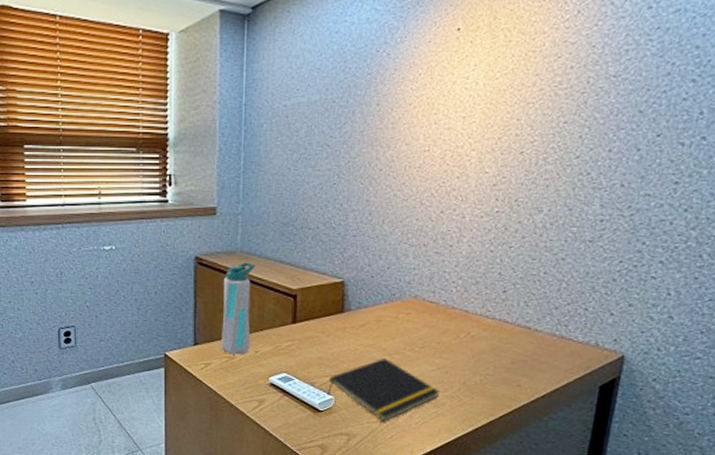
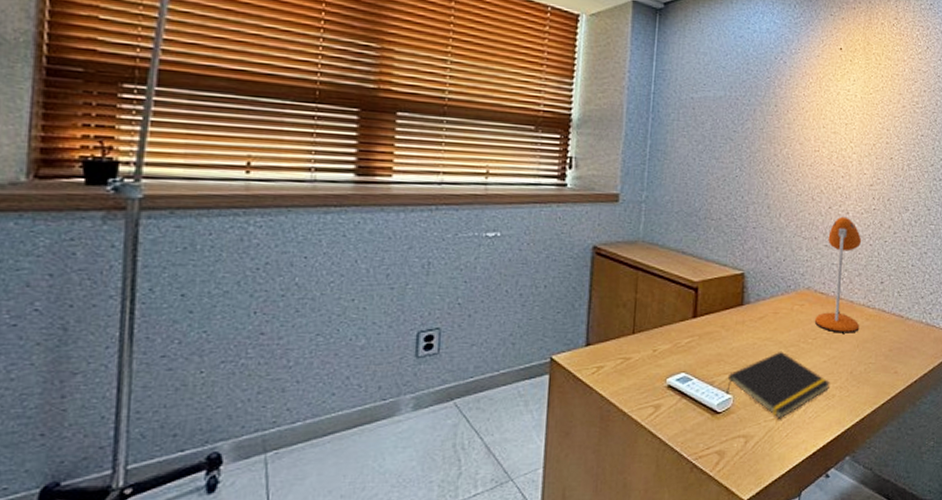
water bottle: present [221,262,256,355] -> none [616,253,658,355]
desk lamp: none [423,221,481,344] -> present [815,216,862,333]

